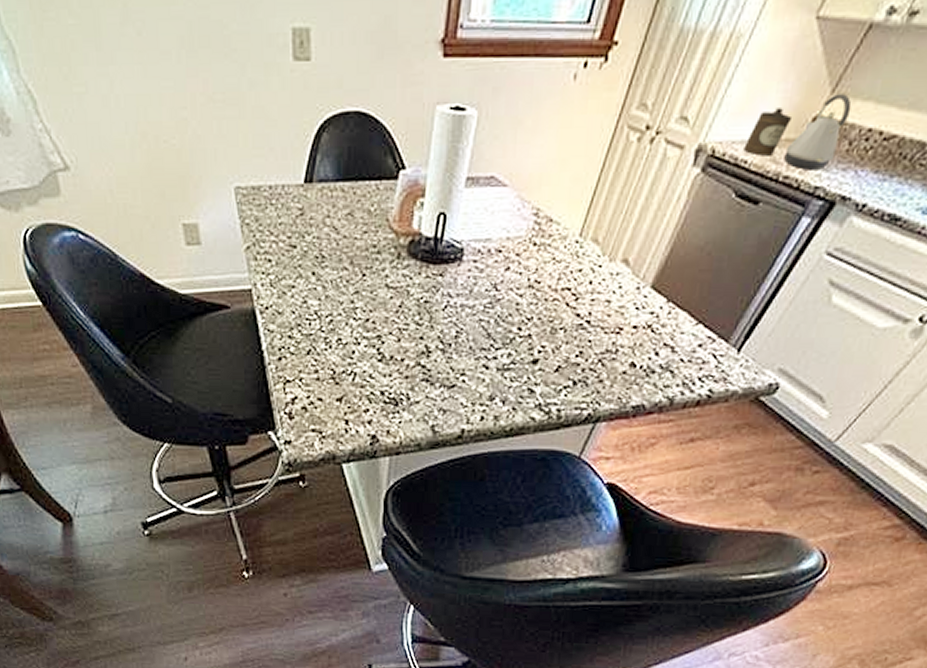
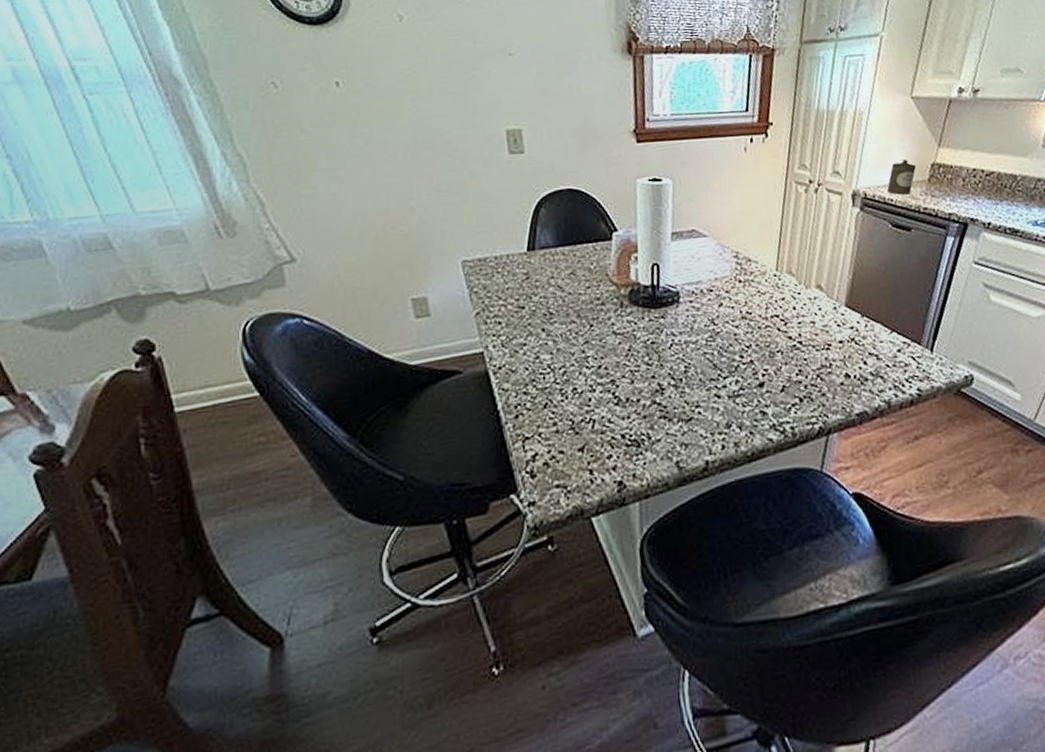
kettle: present [784,94,852,170] -> none [918,146,957,202]

